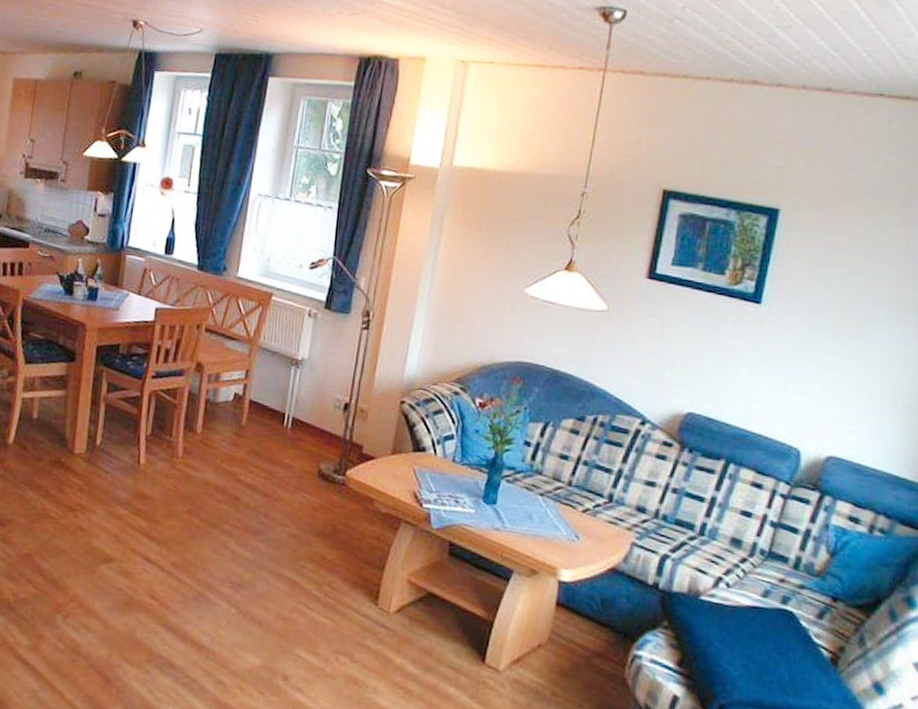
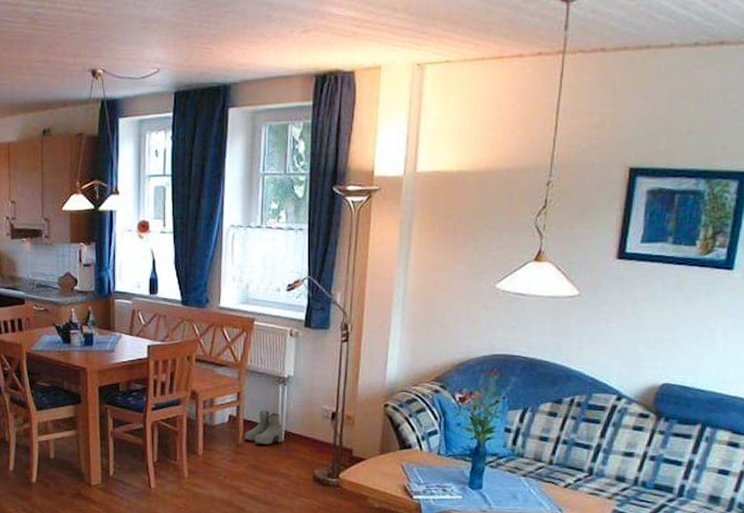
boots: none [248,392,291,430] -> present [245,411,283,444]

